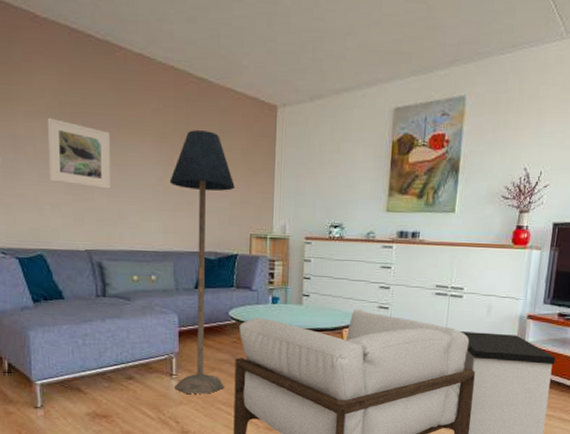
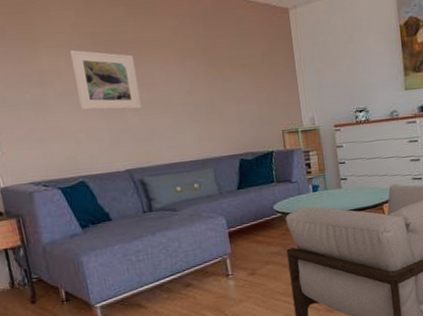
floor lamp: present [169,130,235,394] -> none [197,40,280,291]

